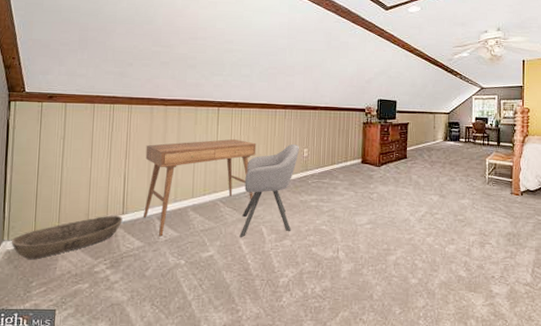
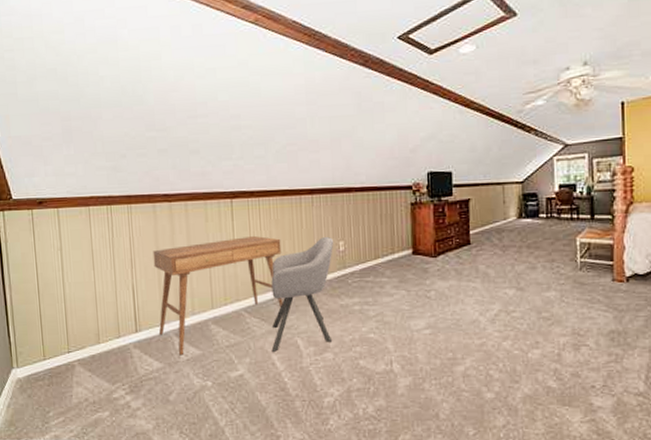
basket: present [11,215,123,259] -> none [20,334,137,387]

